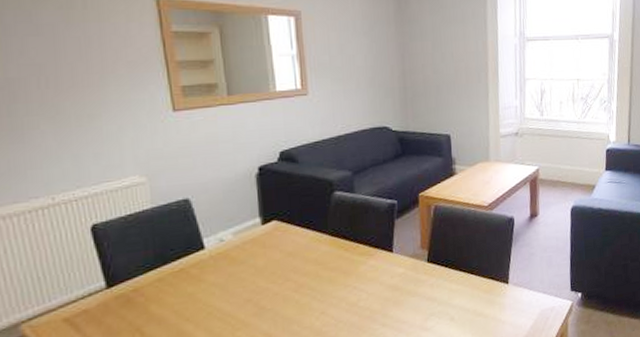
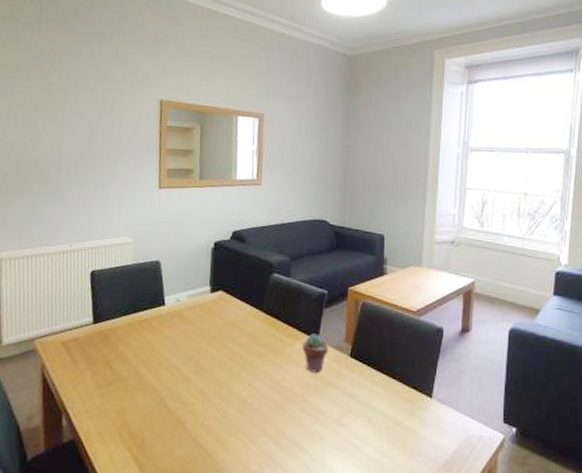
potted succulent: none [376,246,405,286] -> present [302,333,329,373]

